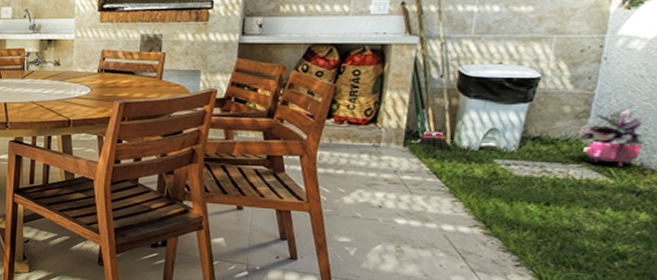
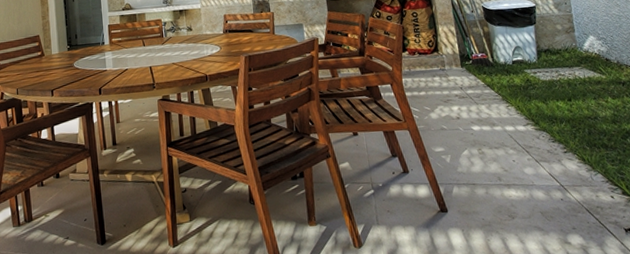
potted plant: present [577,107,646,168] -> none [571,22,615,66]

